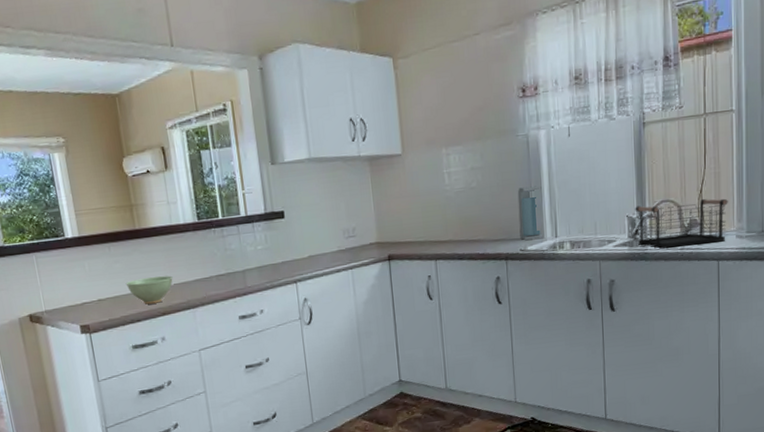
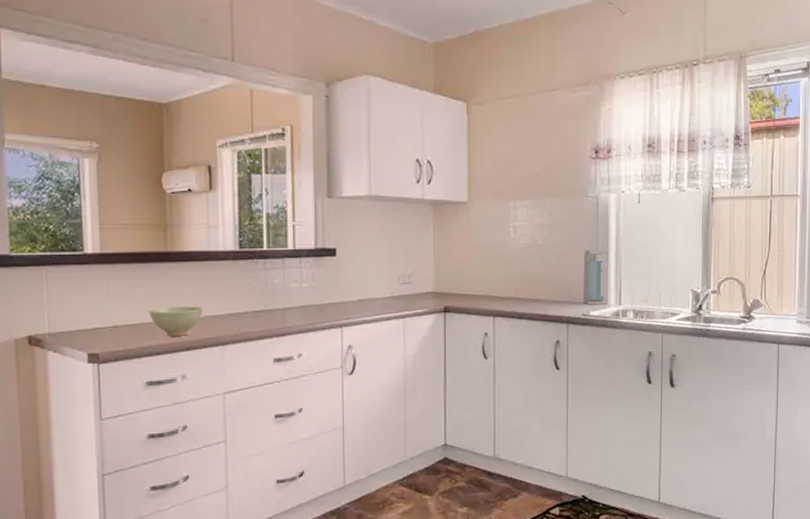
dish rack: present [635,198,728,248] -> none [700,279,790,327]

